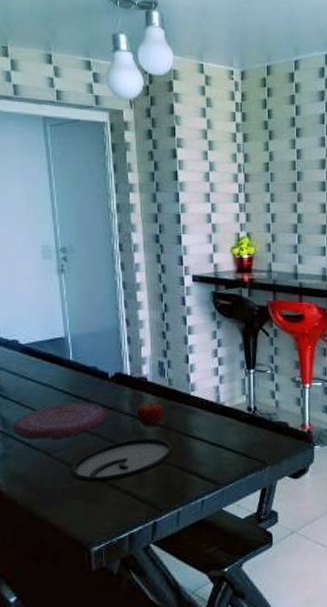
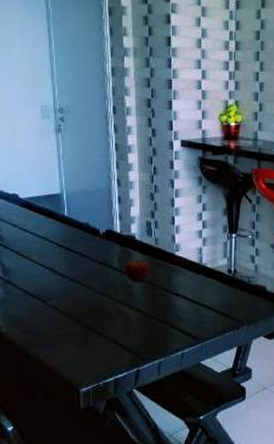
plate: present [13,402,108,440] -> none [12,255,98,288]
plate: present [70,438,173,483] -> none [63,292,157,330]

